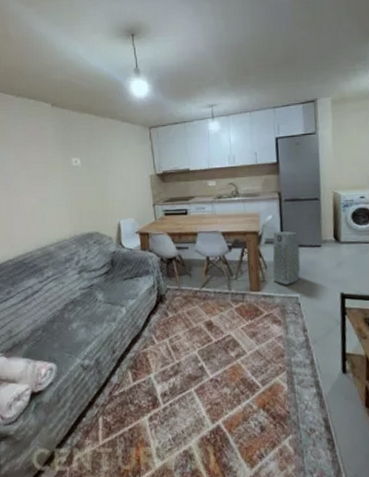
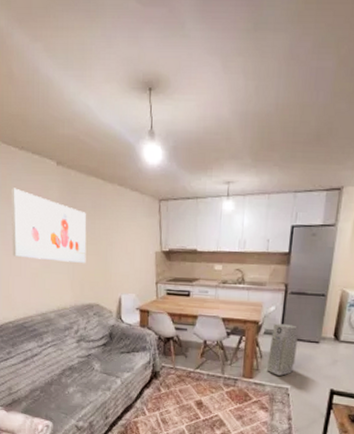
wall art: none [8,130,83,195] -> present [10,188,87,264]

